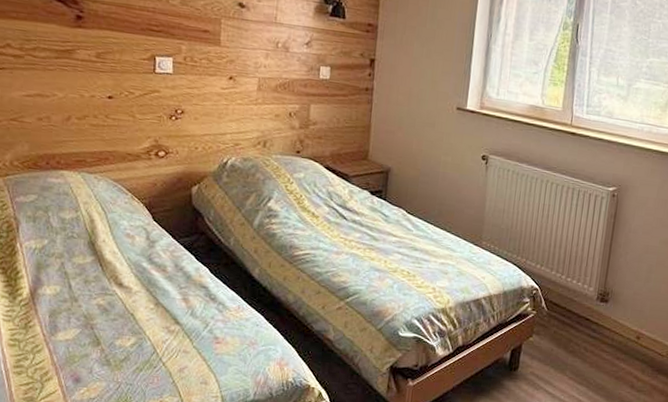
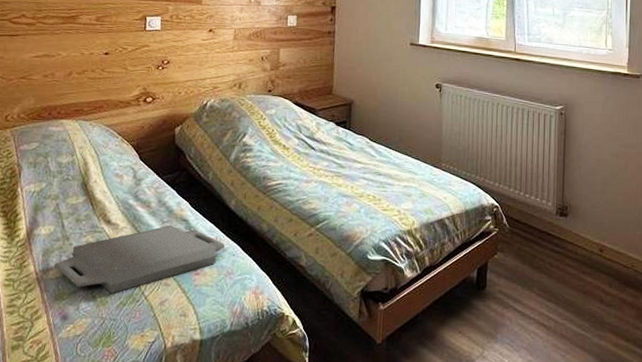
serving tray: none [62,291,248,359] -> present [54,224,225,294]

